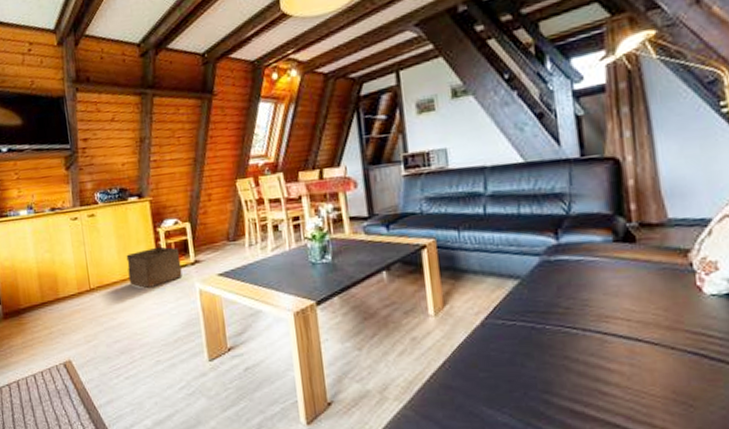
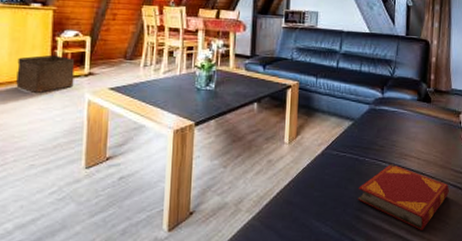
hardback book: none [541,330,687,416] -> present [357,164,449,230]

